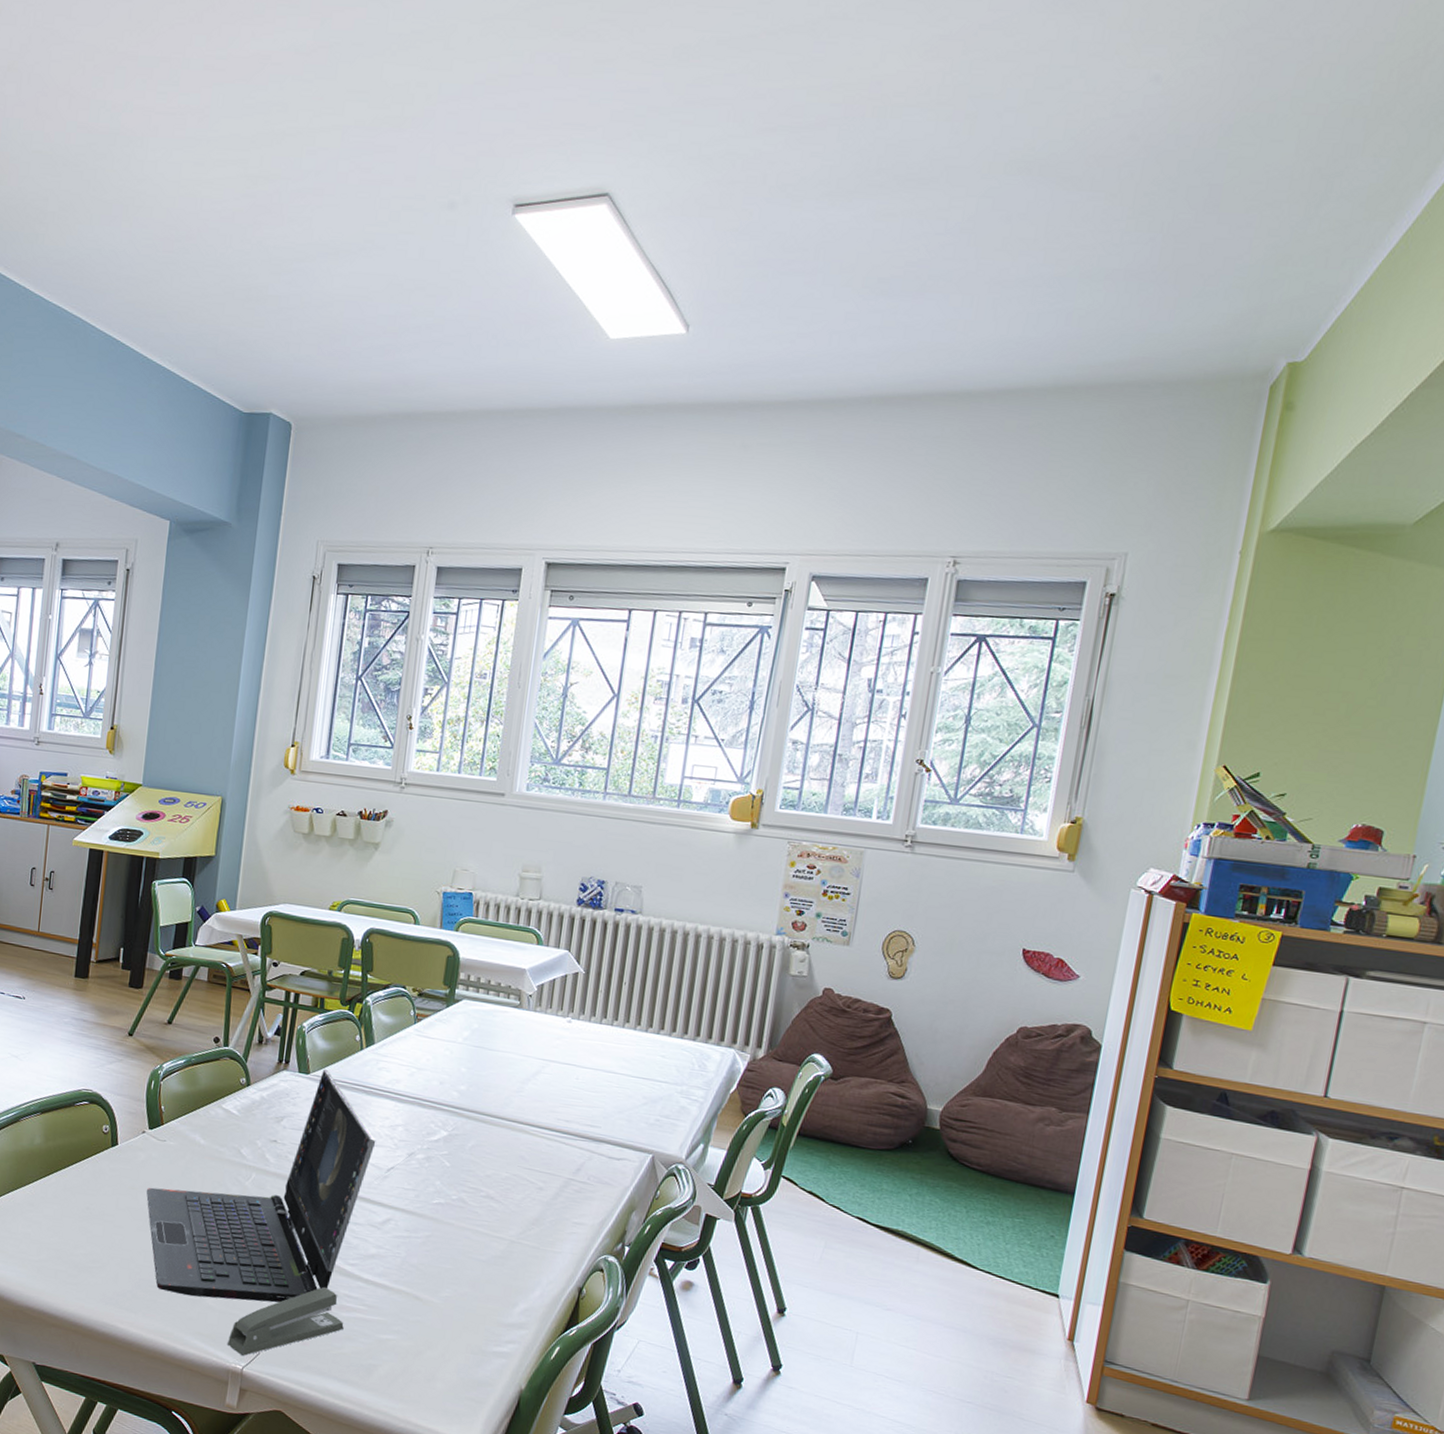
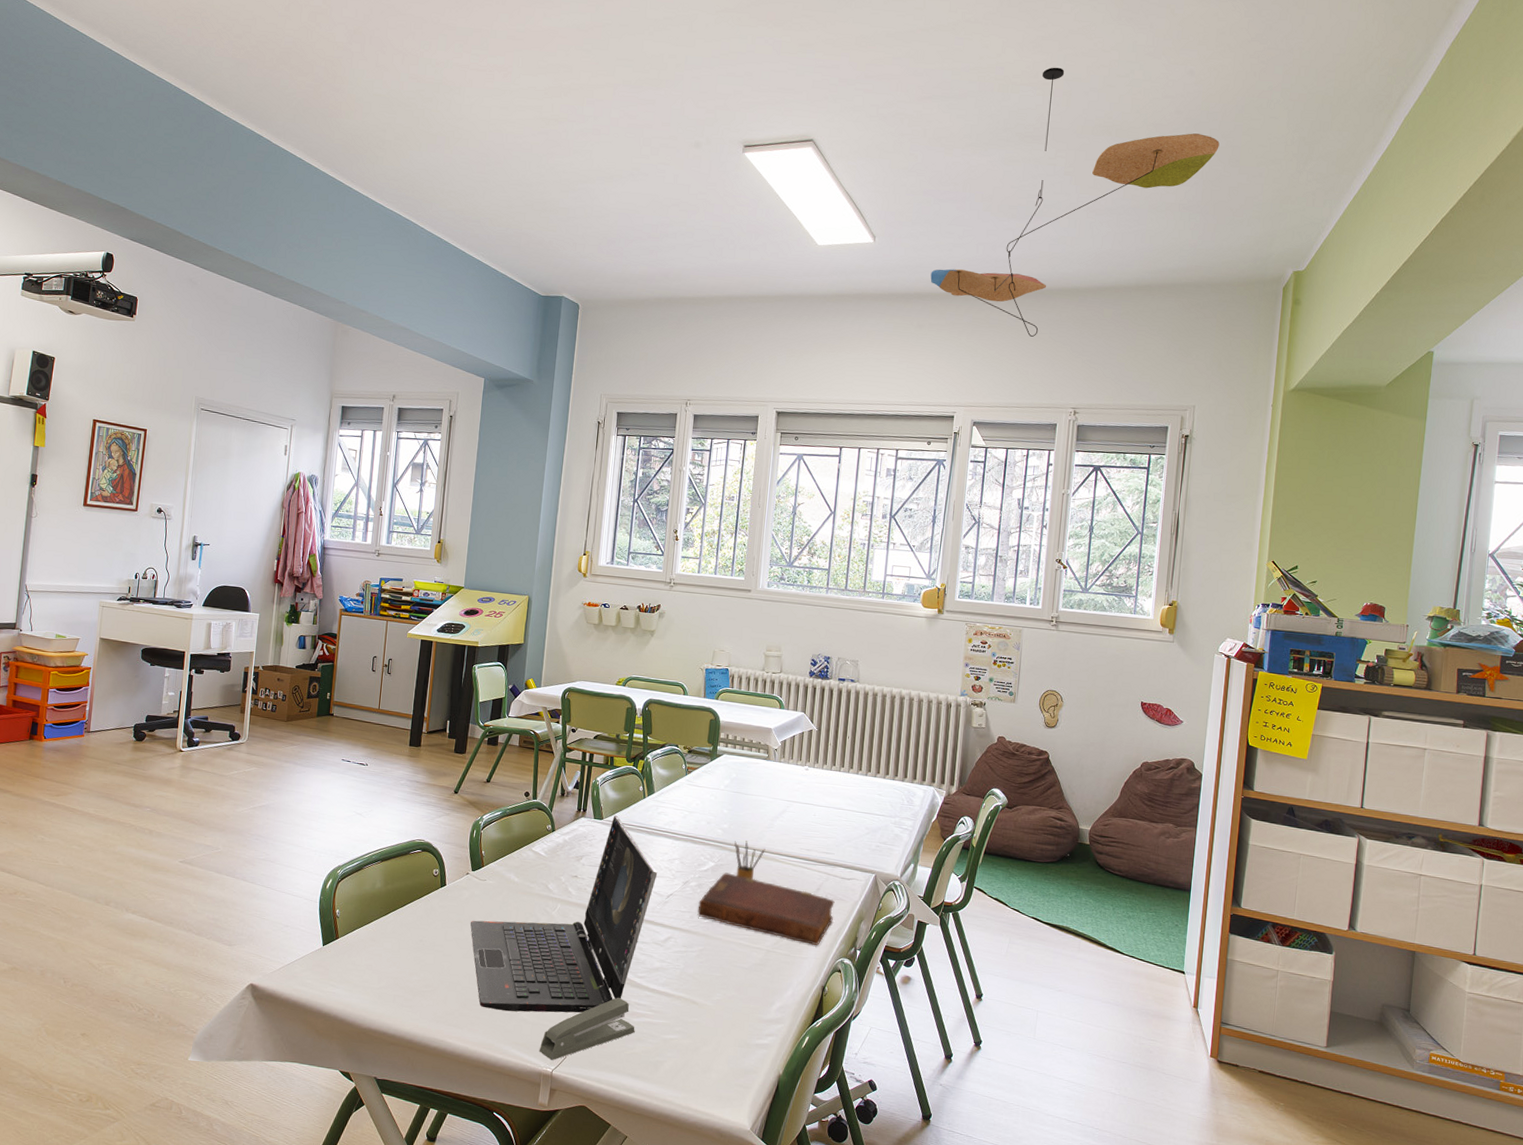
diary: none [424,1144,599,1239] -> present [697,872,835,946]
pencil box: none [473,1106,513,1154] -> present [734,841,766,880]
ceiling mobile: none [762,79,1192,460] -> present [930,67,1220,337]

